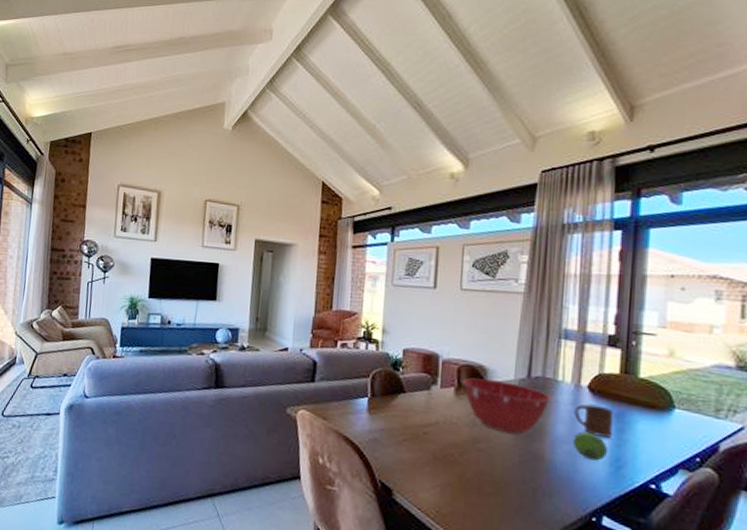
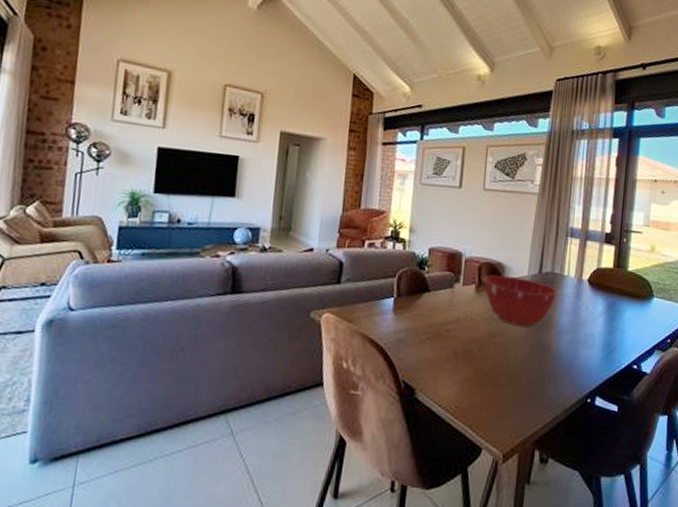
fruit: present [573,431,607,461] -> none [575,321,601,347]
cup: present [574,404,614,438] -> none [576,296,608,326]

